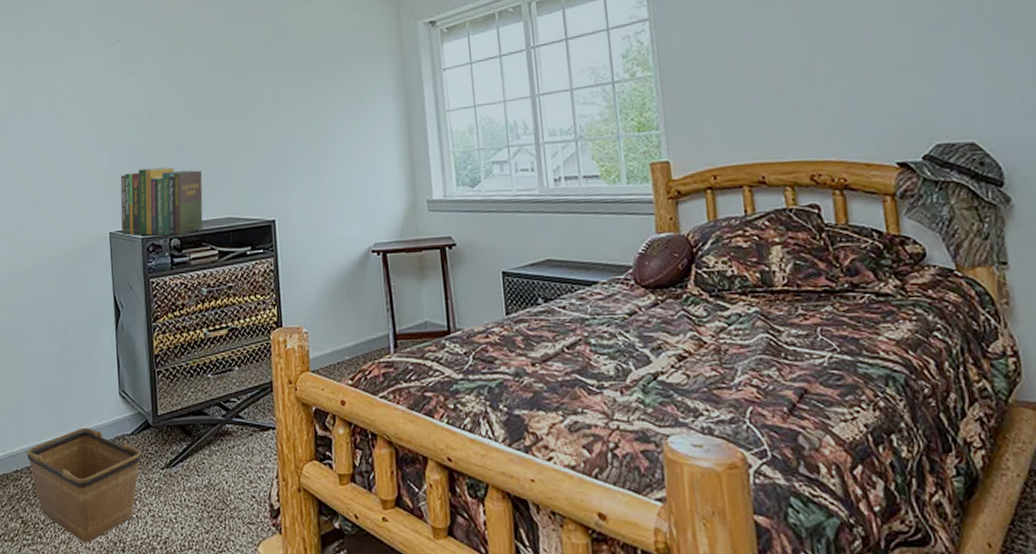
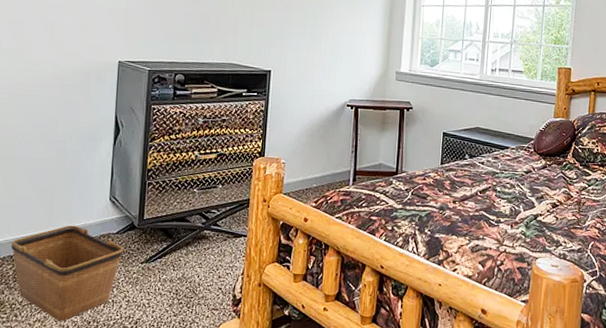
books: present [120,167,203,236] -> none [130,11,213,72]

